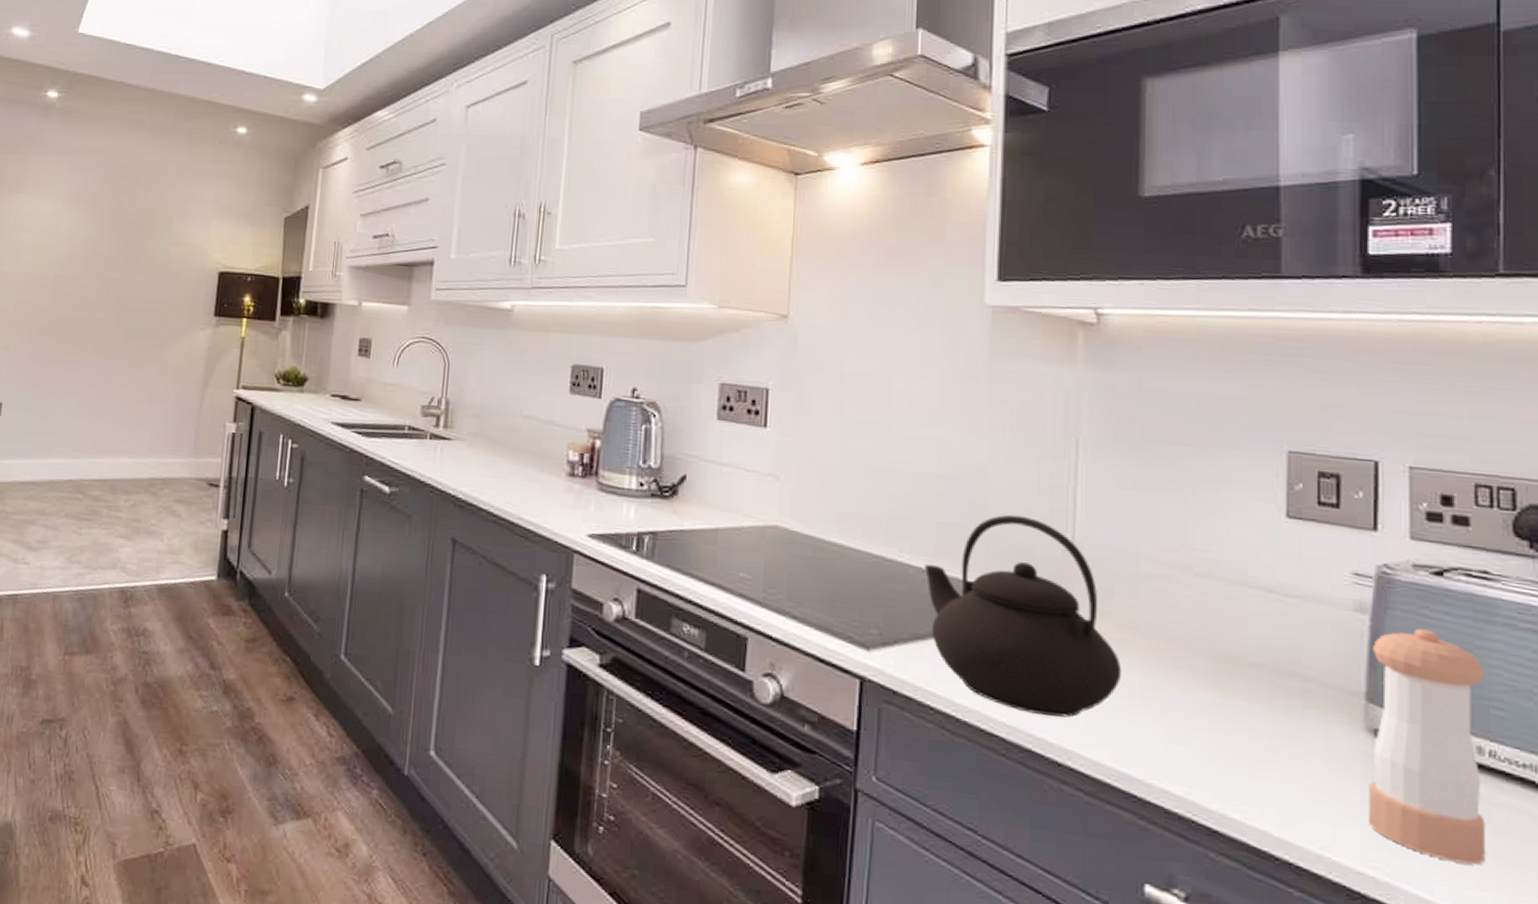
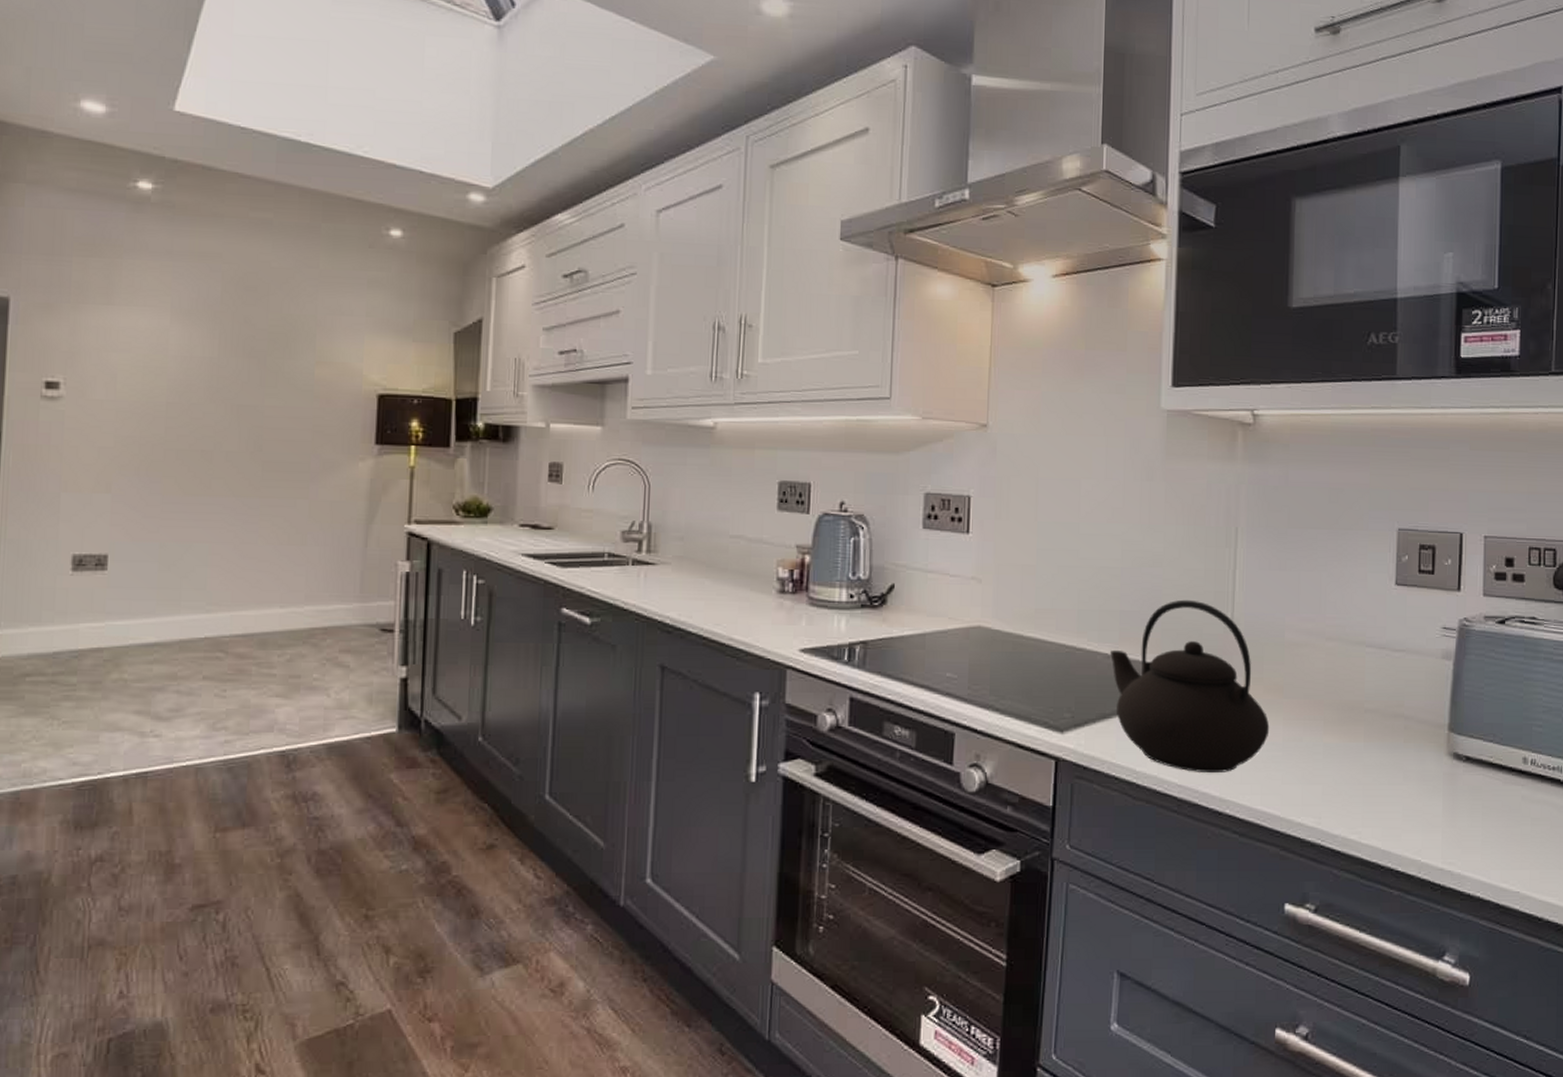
pepper shaker: present [1369,628,1486,866] -> none [1448,668,1531,850]

